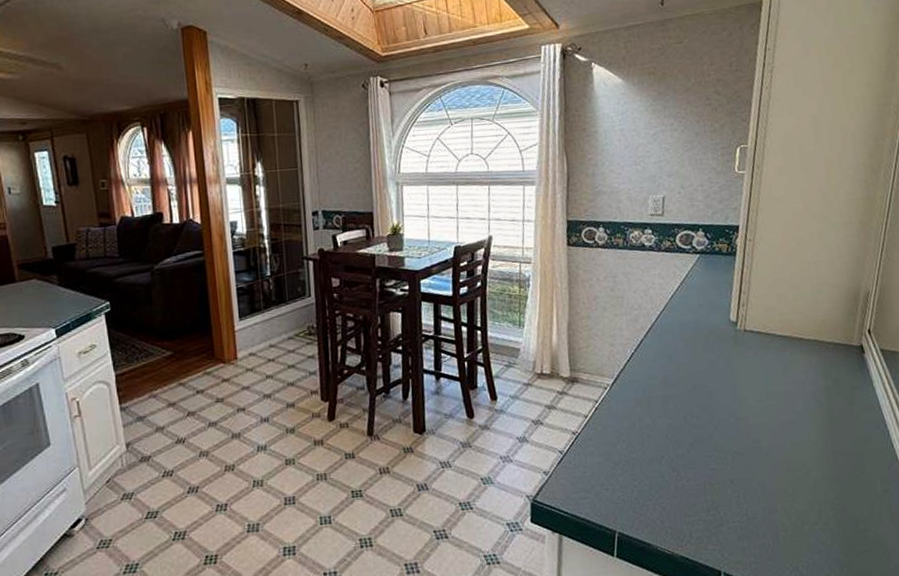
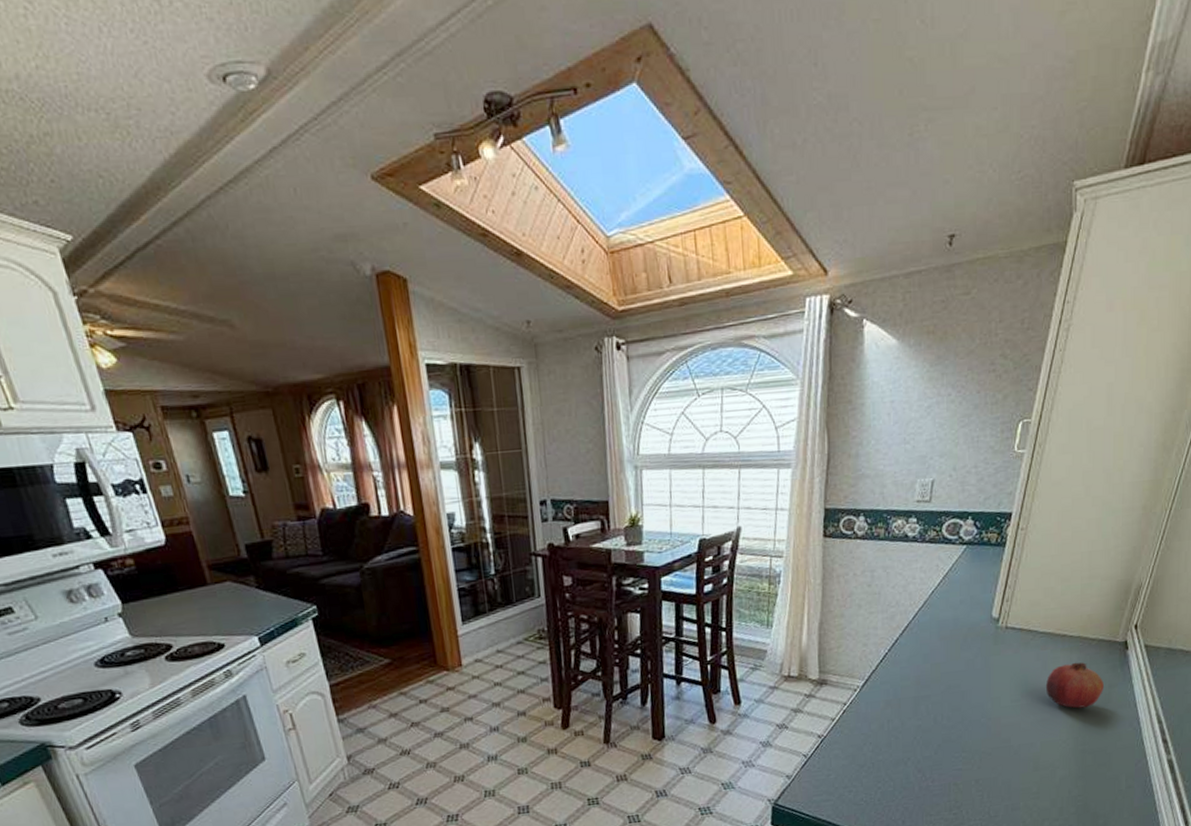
fruit: none [788,364,846,410] -> present [1045,662,1104,709]

